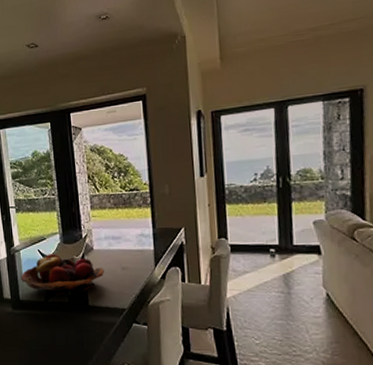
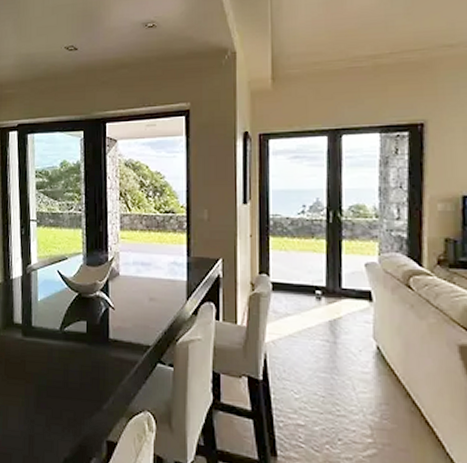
fruit basket: present [20,254,104,295] -> none [34,276,129,325]

